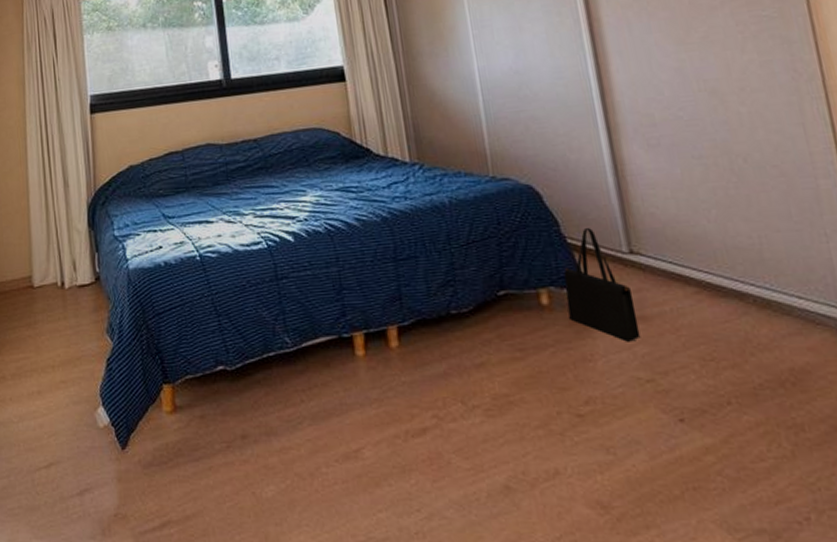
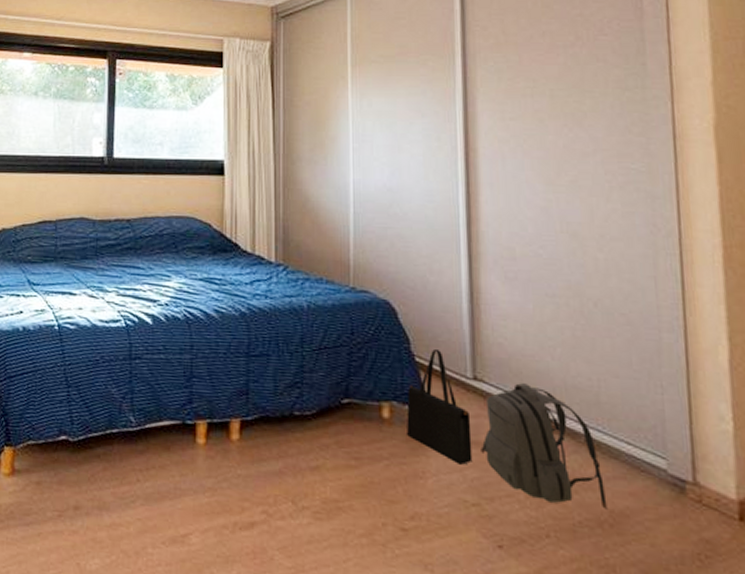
backpack: none [646,250,787,368] -> present [481,383,608,510]

